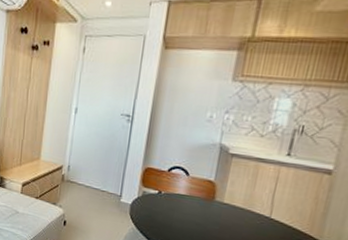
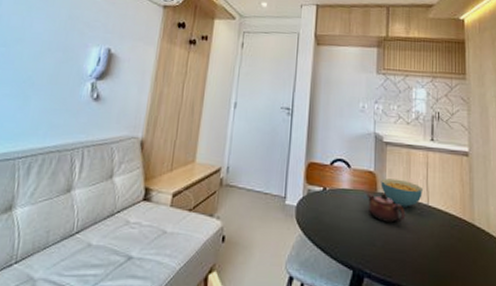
teapot: none [202,200,243,229] -> present [366,193,406,223]
cereal bowl: none [219,188,267,217] -> present [380,178,422,207]

